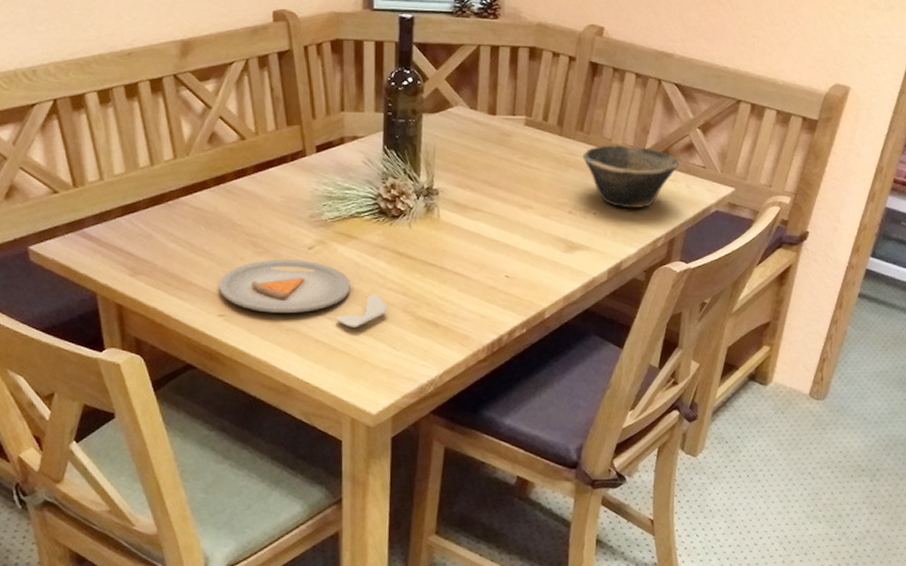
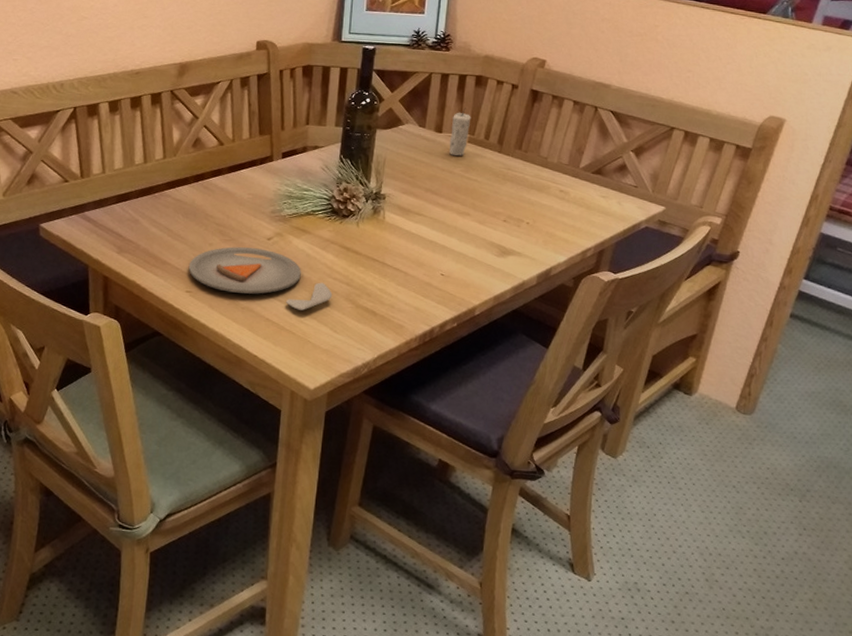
candle: none [504,85,527,141] -> present [449,108,471,156]
bowl: present [583,144,680,209] -> none [520,162,612,221]

